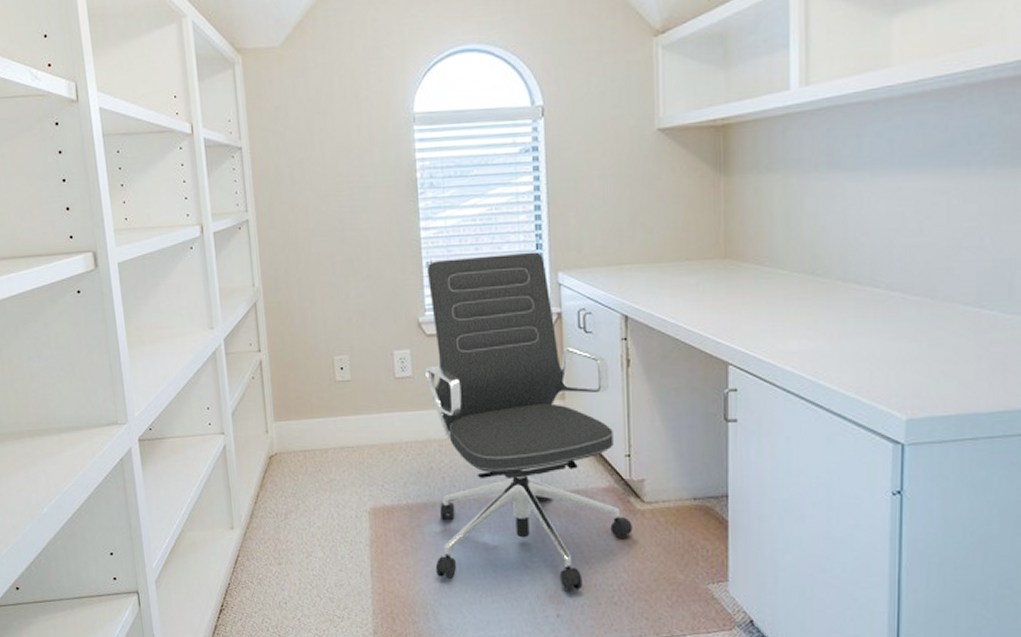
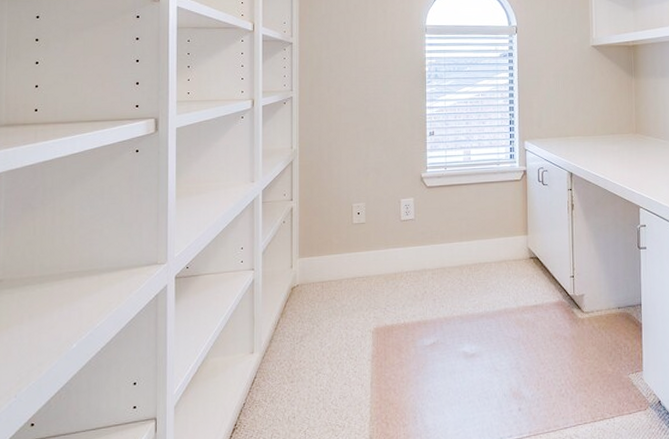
office chair: present [424,251,633,592] -> none [423,126,575,388]

